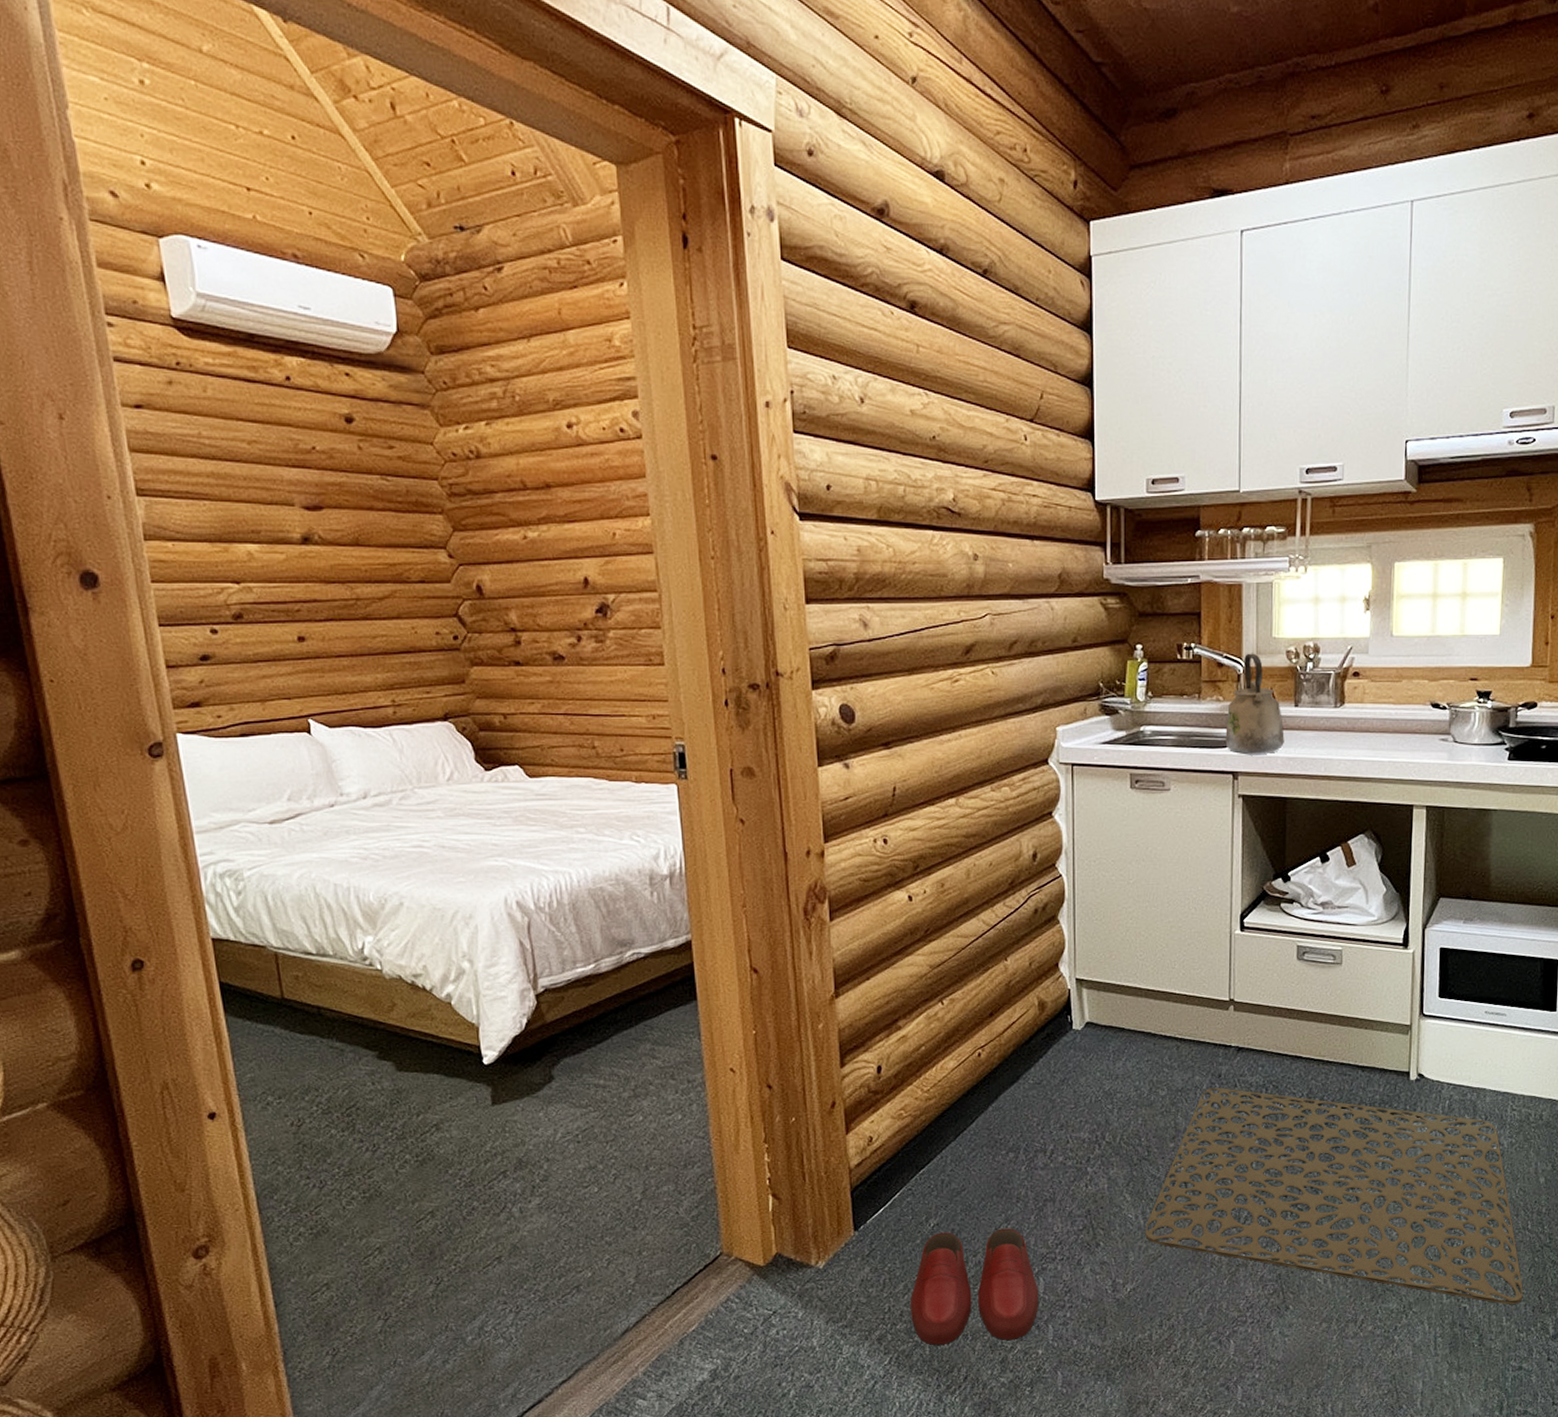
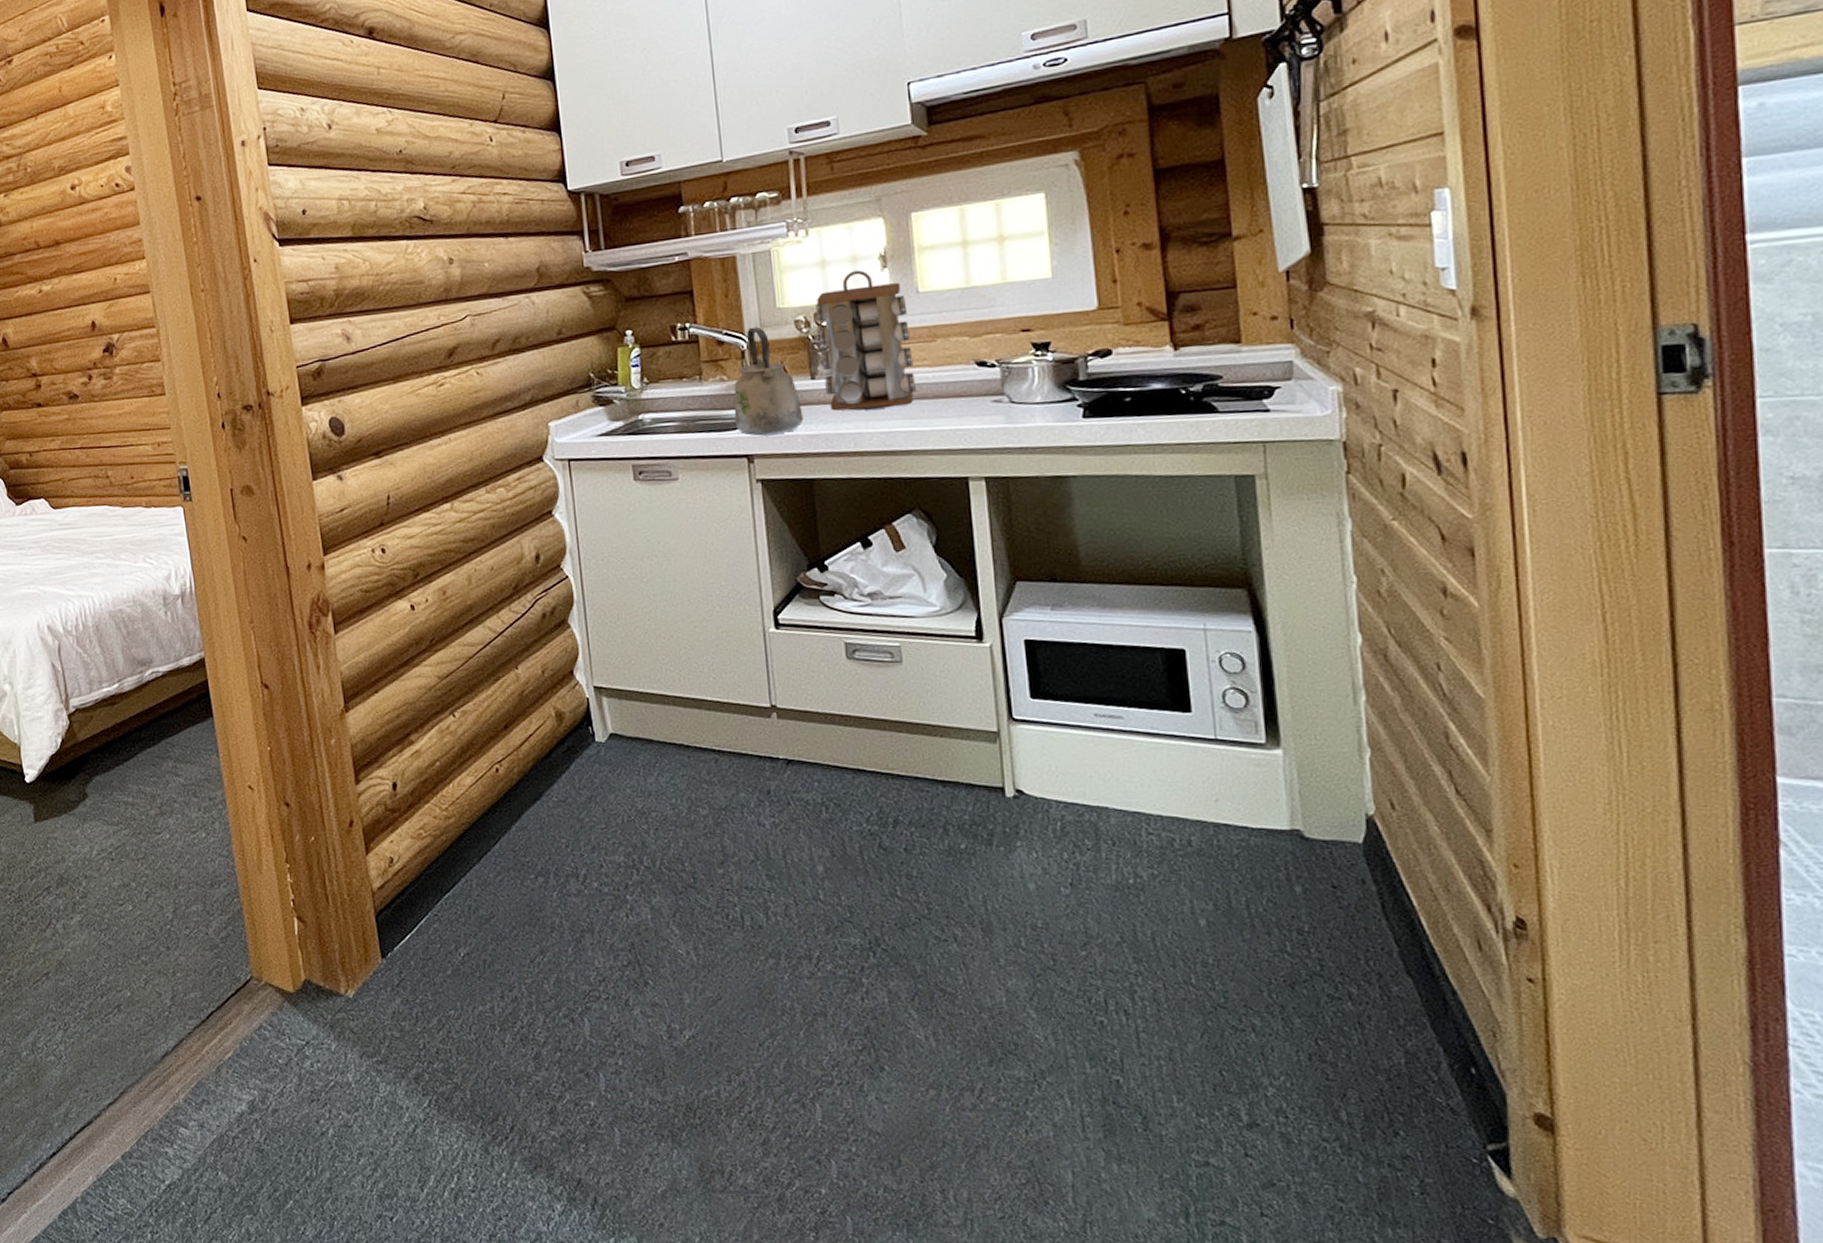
slippers: present [911,1228,1039,1346] -> none [446,961,586,1090]
bath mat: present [1145,1087,1523,1305] -> none [699,805,1197,1080]
spice rack: none [1305,610,1382,738] -> present [815,270,917,411]

